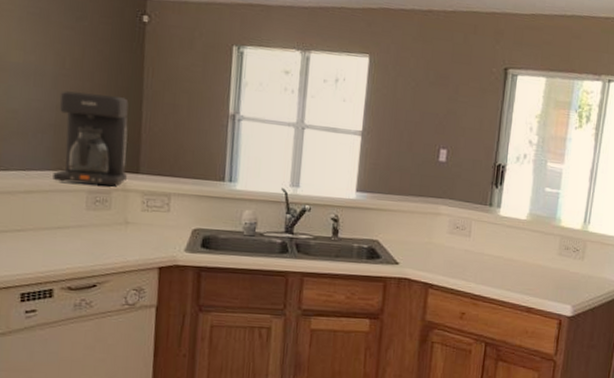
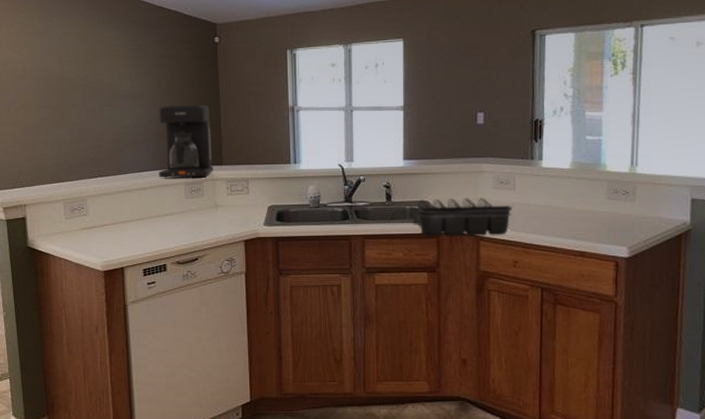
dish rack: none [359,238,465,285] -> present [412,198,512,237]

